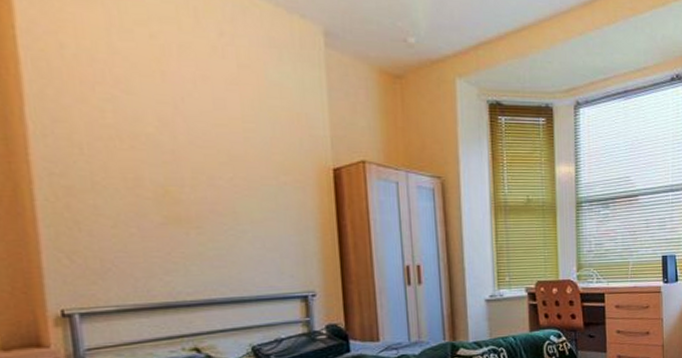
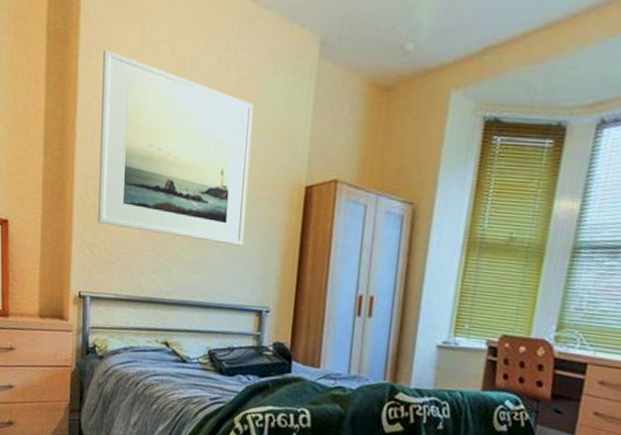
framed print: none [54,30,274,234] -> present [98,49,254,246]

